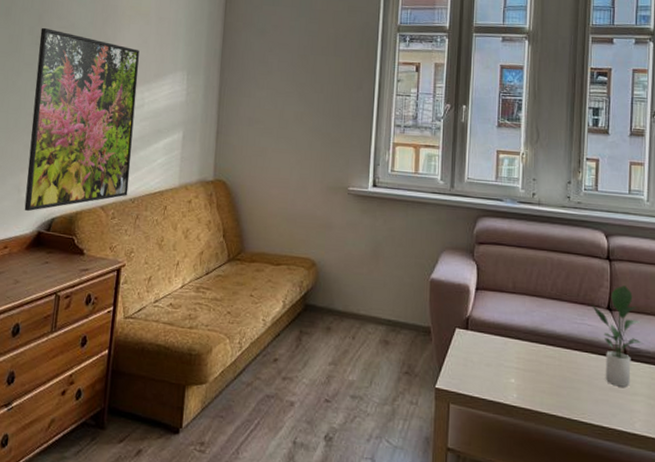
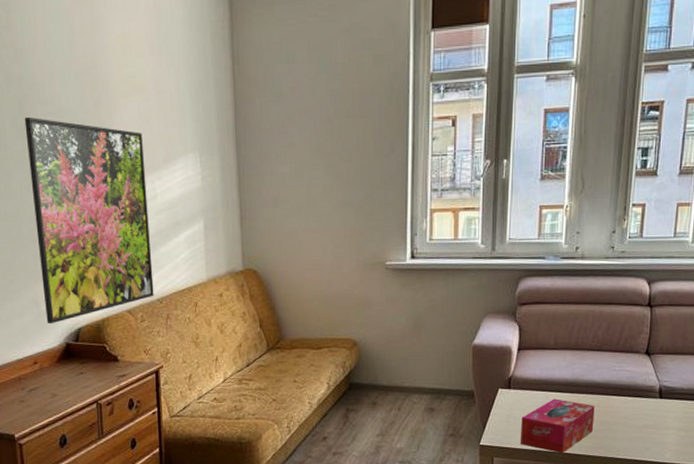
tissue box: none [477,346,556,409] -> present [520,399,595,454]
potted plant: present [592,285,643,387] -> none [631,330,678,423]

